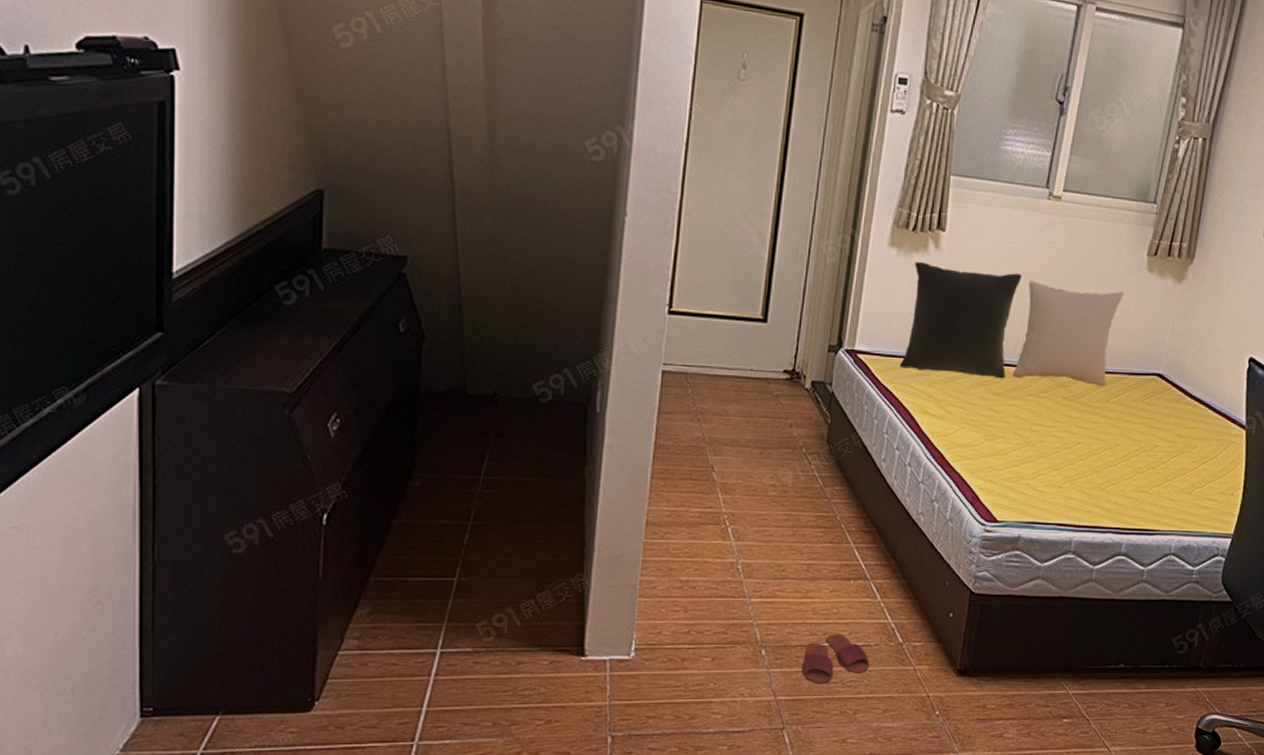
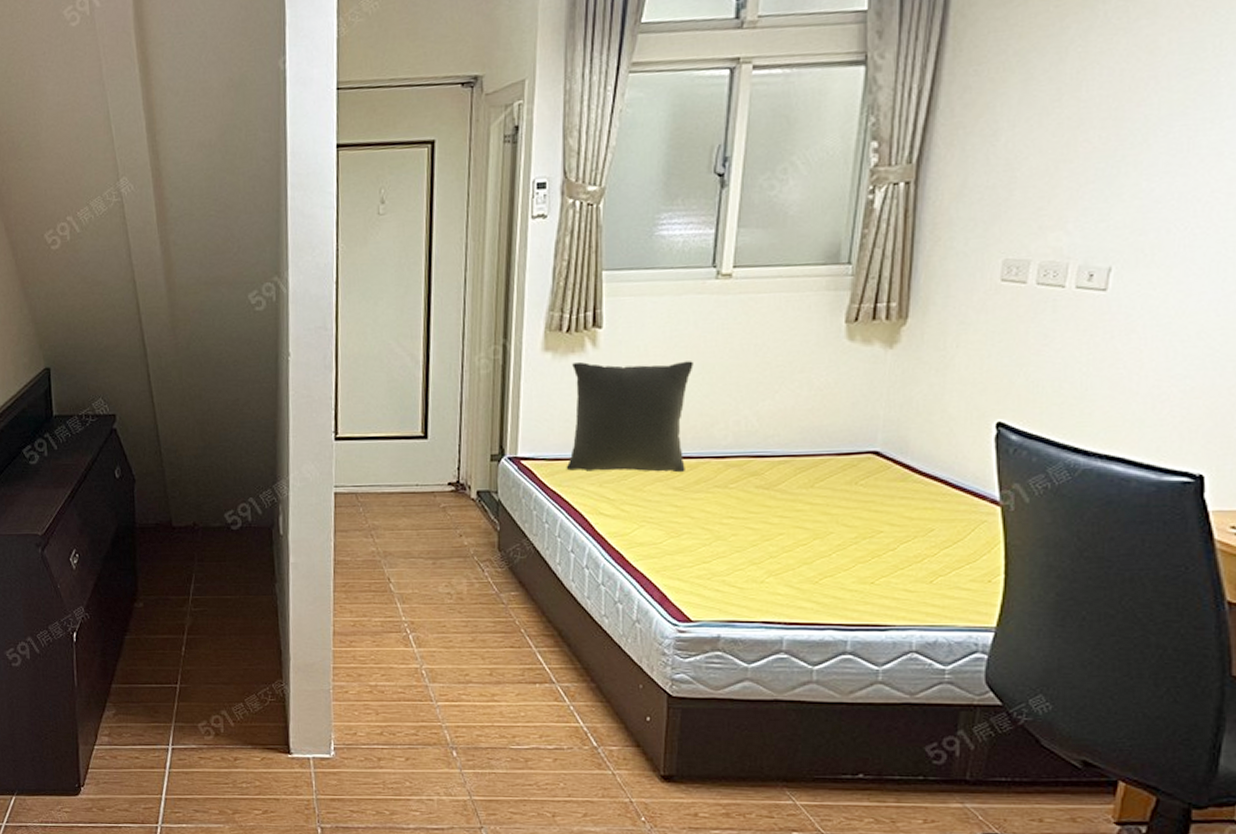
slippers: present [801,634,869,683] -> none [494,737,564,785]
pillow: present [1013,280,1124,387] -> none [693,365,820,472]

